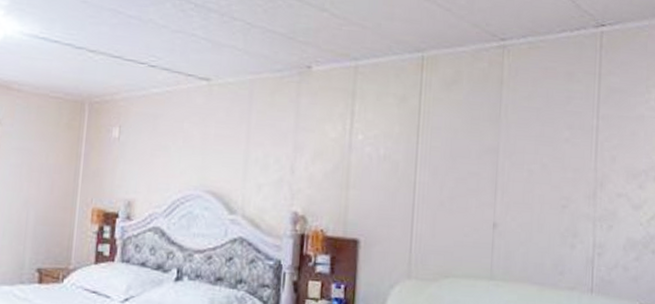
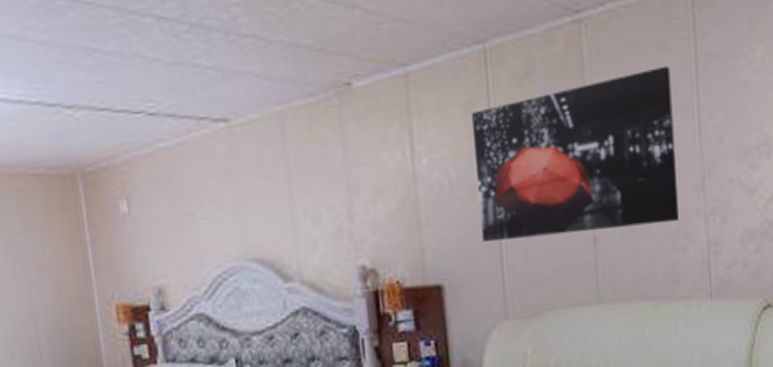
wall art: none [398,92,576,222] -> present [471,66,679,242]

